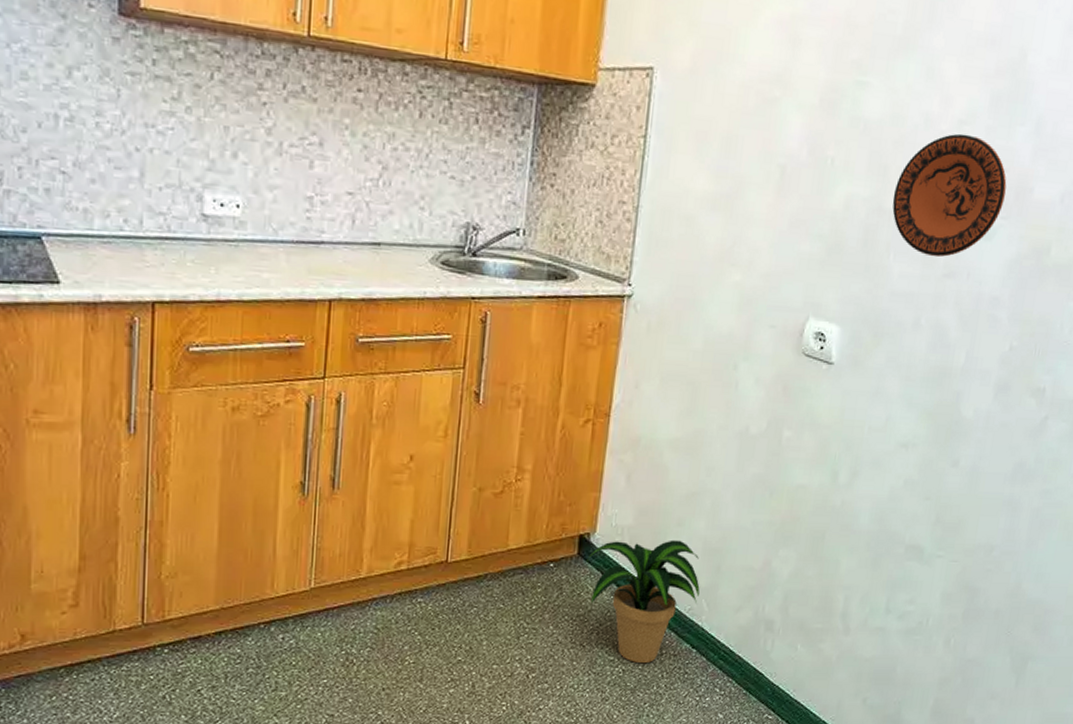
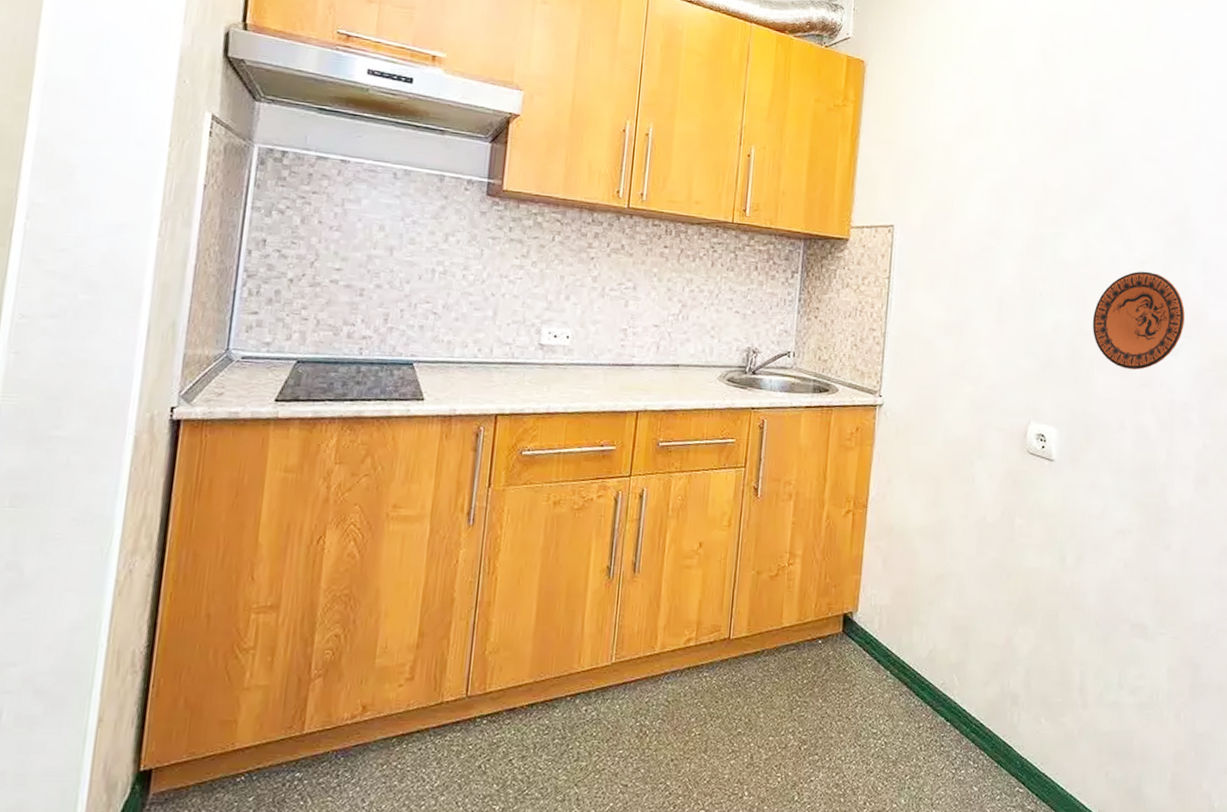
potted plant: present [586,539,700,664] -> none [850,618,951,737]

